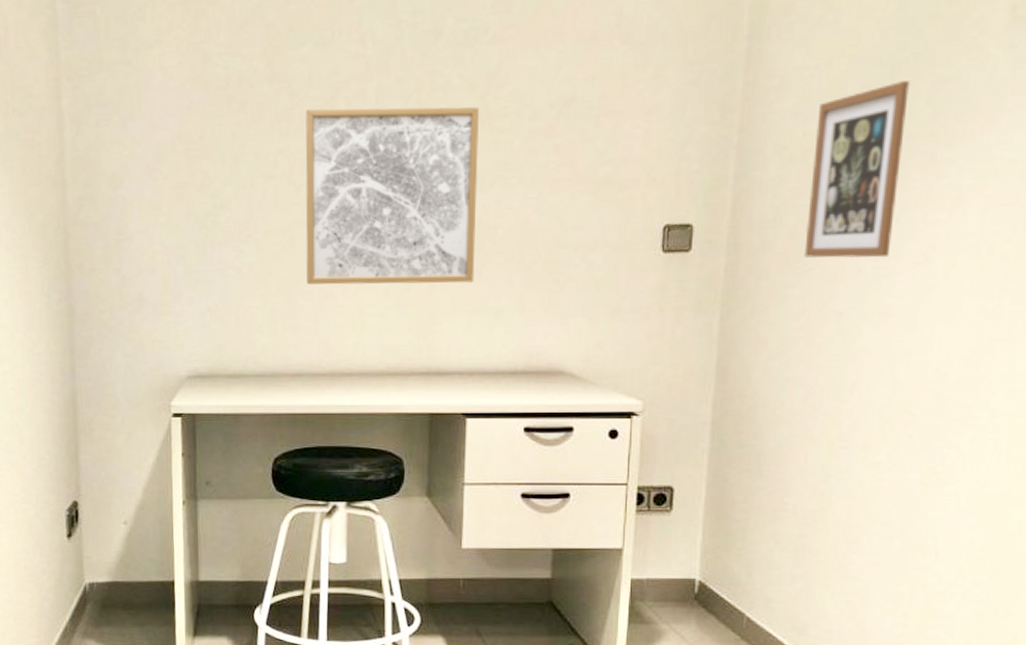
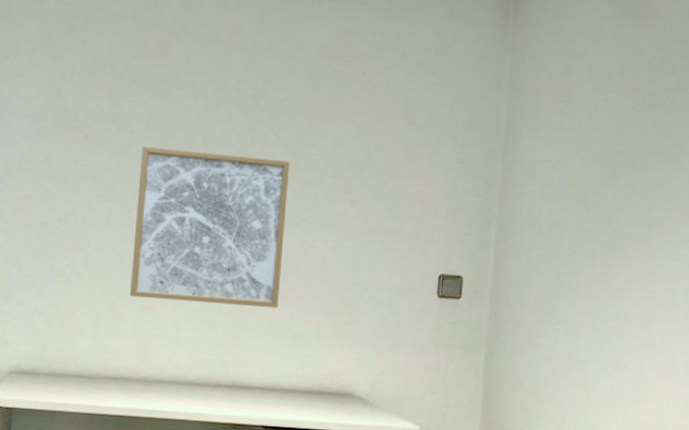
picture frame: present [804,80,911,259] -> none [552,179,629,319]

